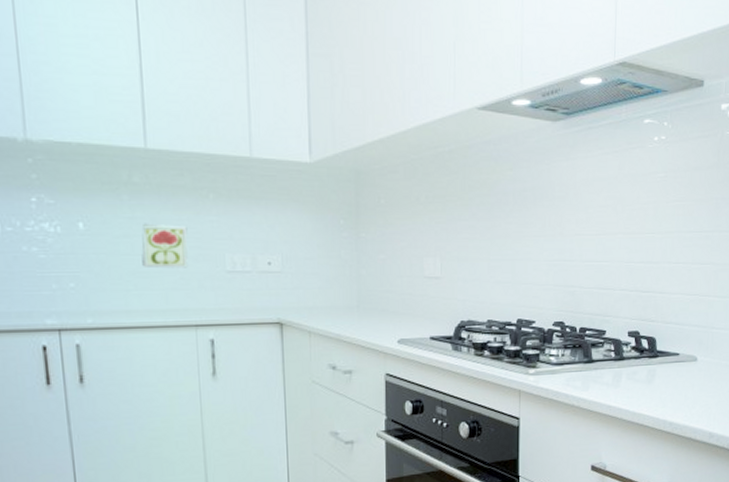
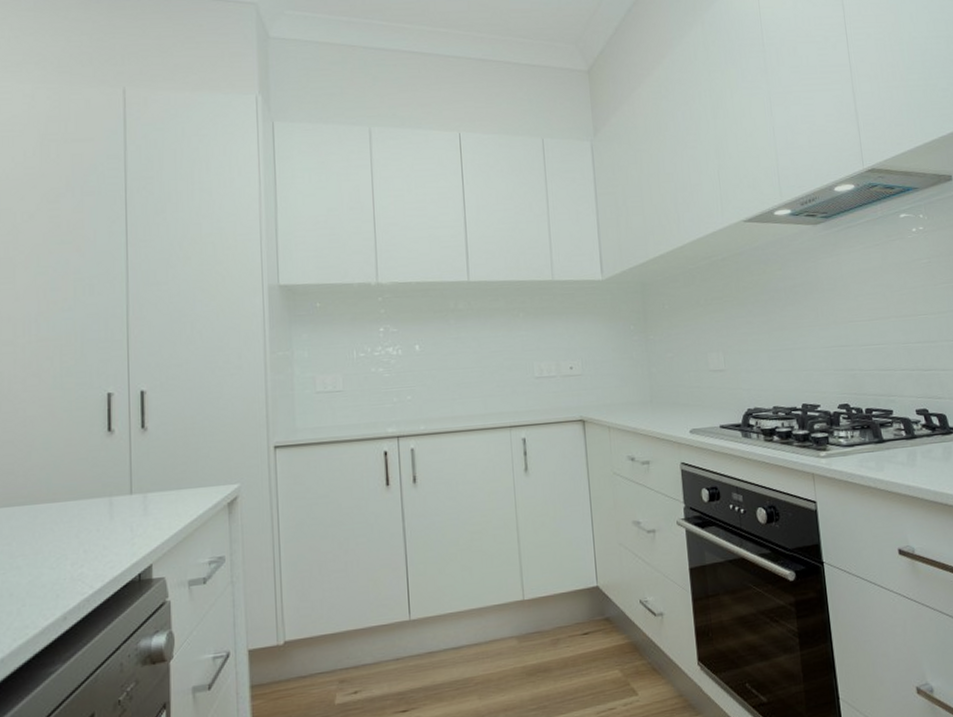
decorative tile: present [142,223,188,269] -> none [465,341,503,379]

